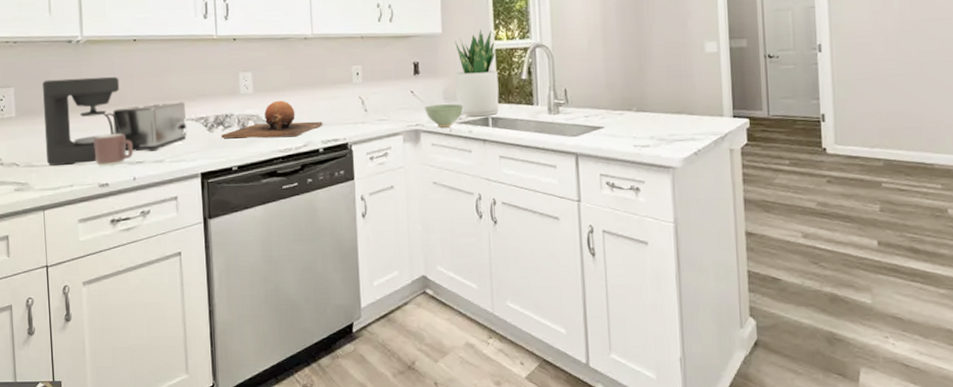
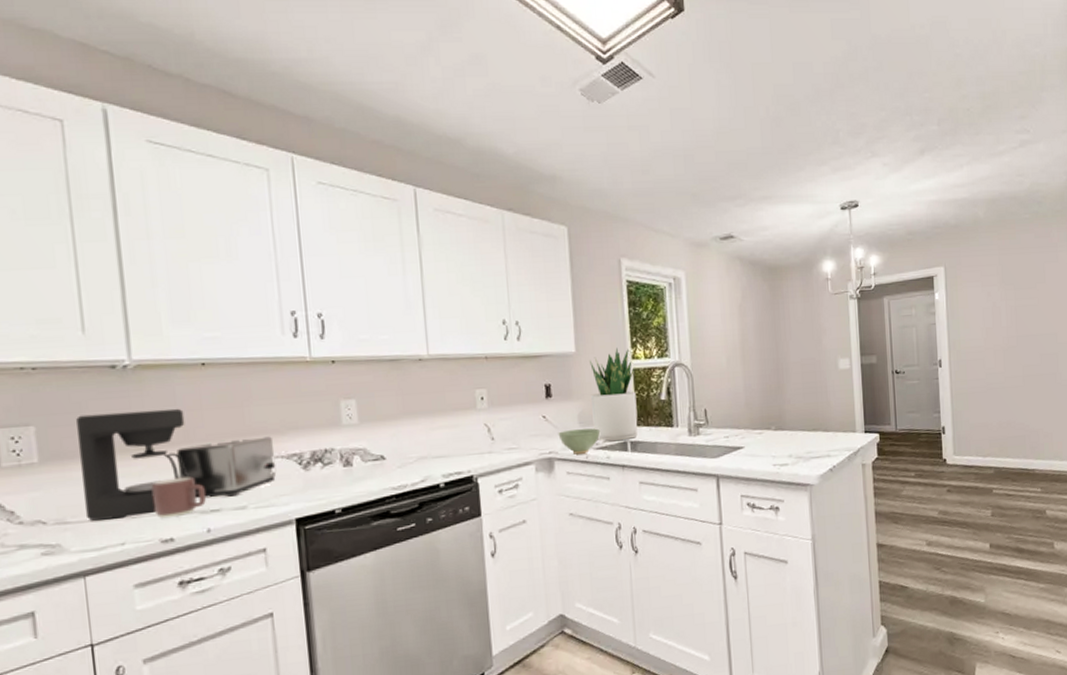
chopping board: present [221,100,323,139] -> none [320,431,443,478]

